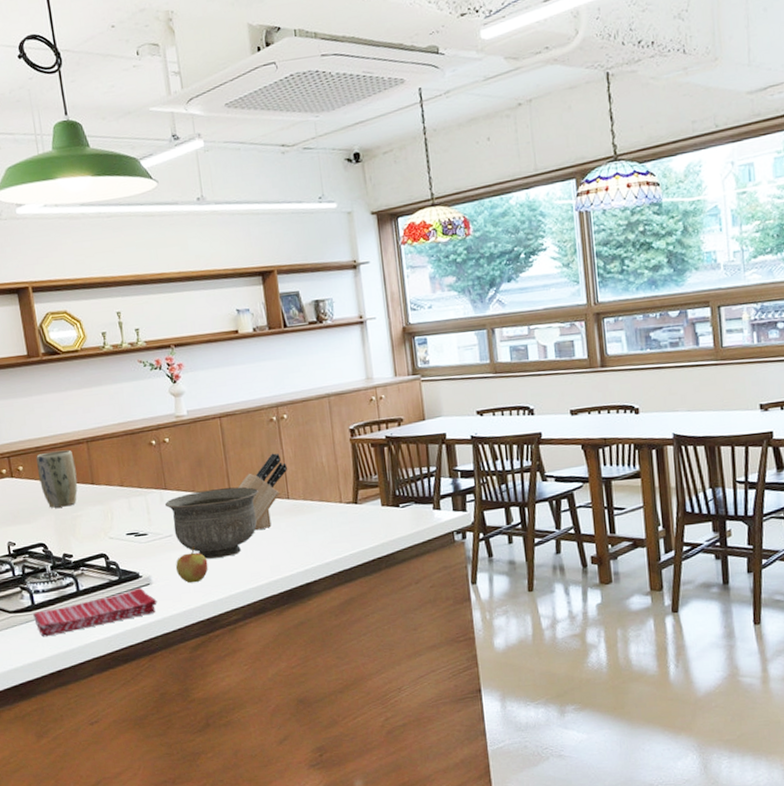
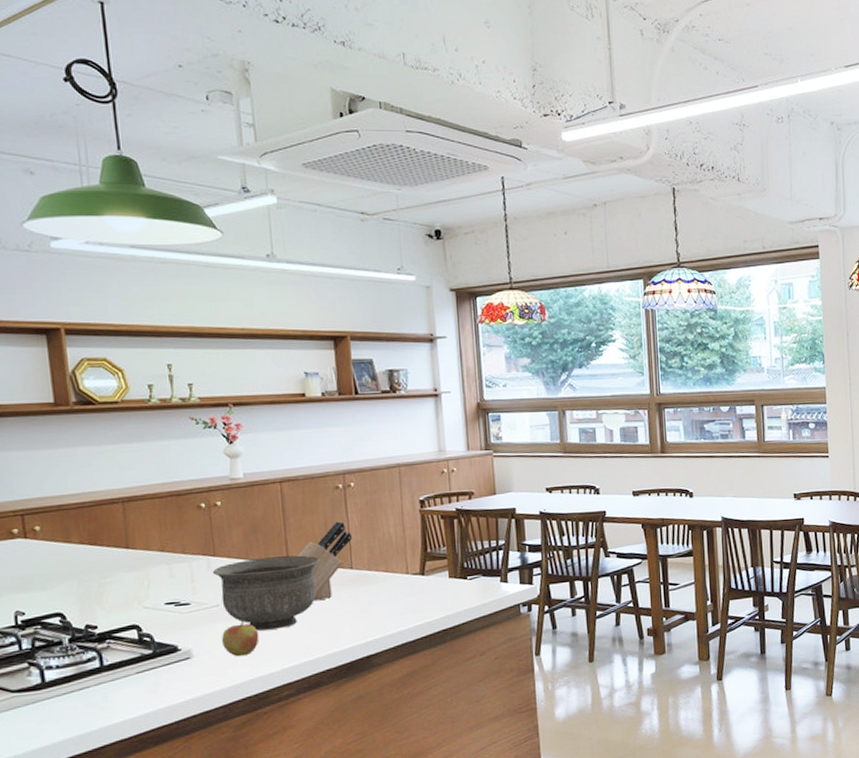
dish towel: present [33,587,157,637] -> none [43,661,198,720]
plant pot: present [36,449,78,508] -> none [58,509,109,574]

